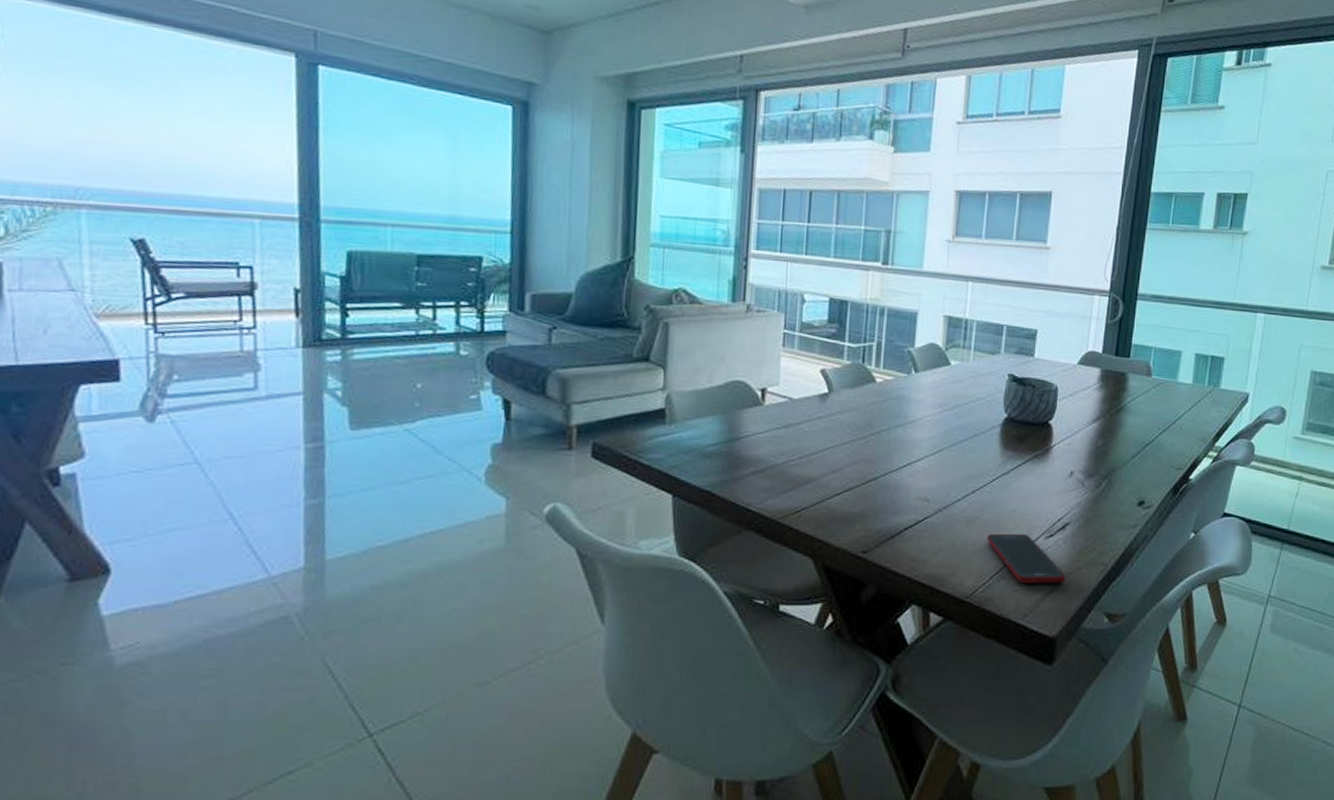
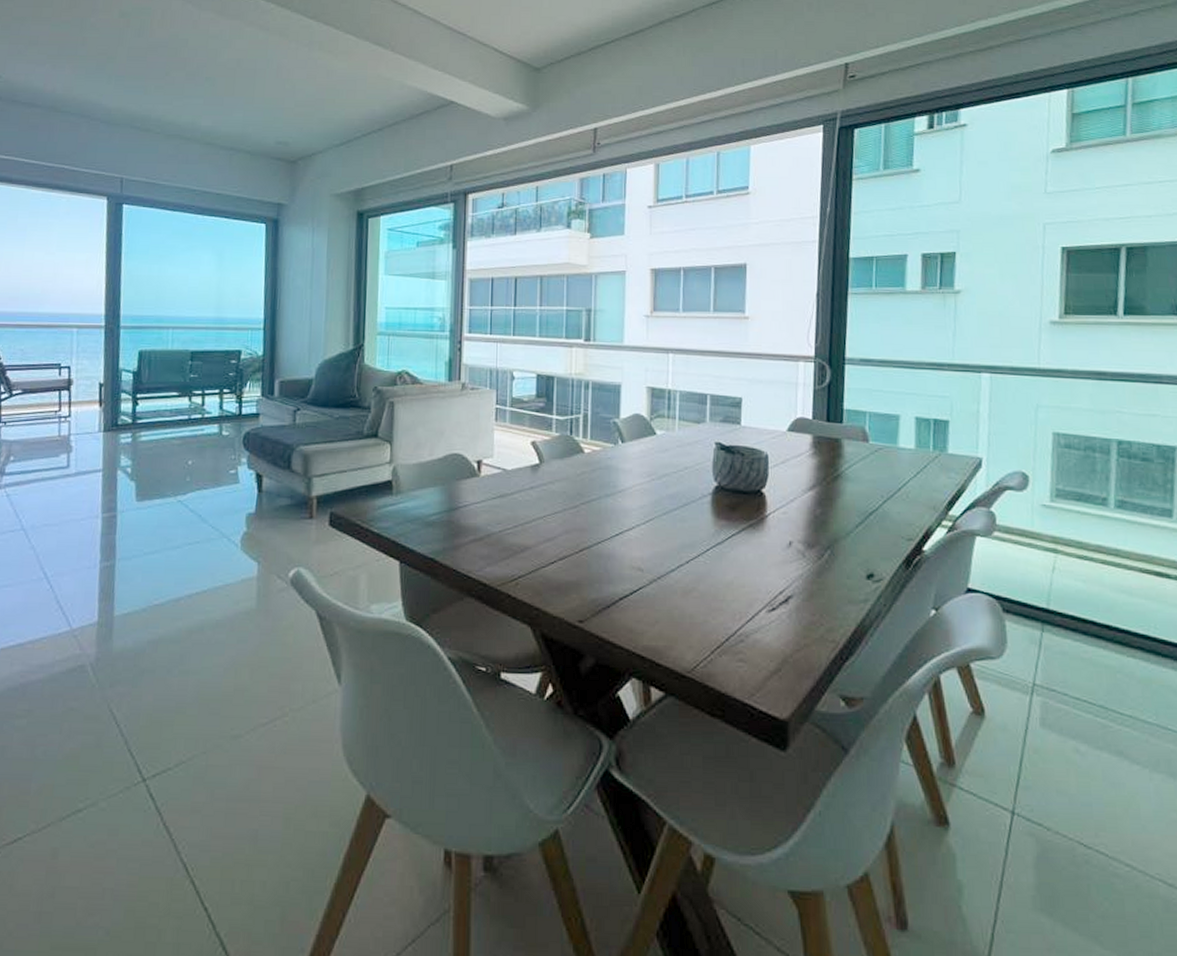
cell phone: present [986,533,1065,583] -> none [705,606,793,661]

